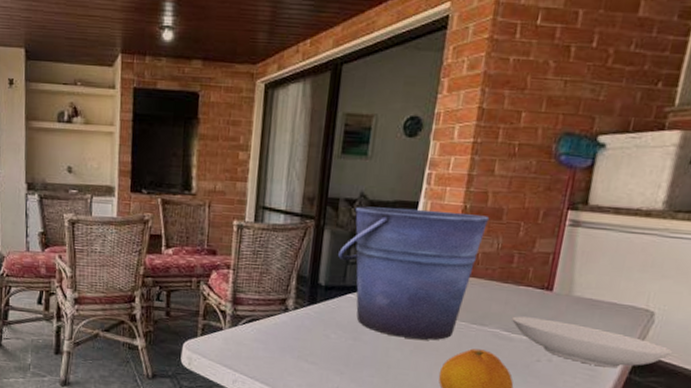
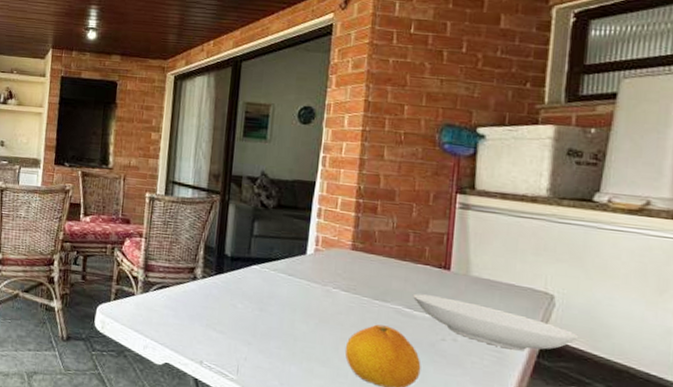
bucket: present [338,206,490,341] -> none [243,184,383,315]

